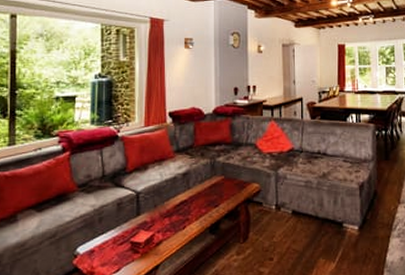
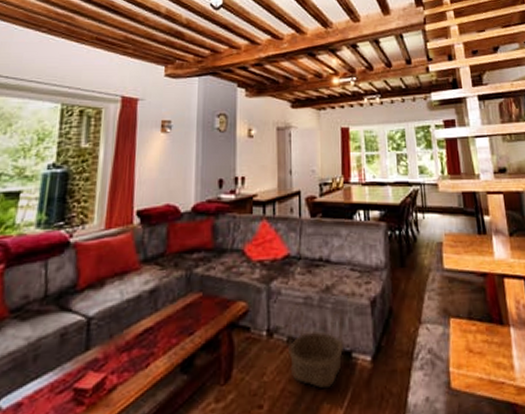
basket: none [291,185,337,248] -> present [287,303,345,388]

